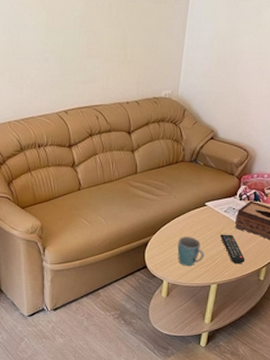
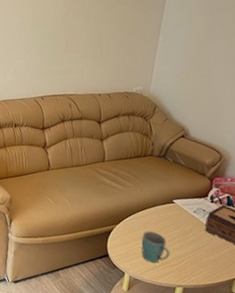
remote control: present [220,234,245,264] -> none [188,234,216,271]

